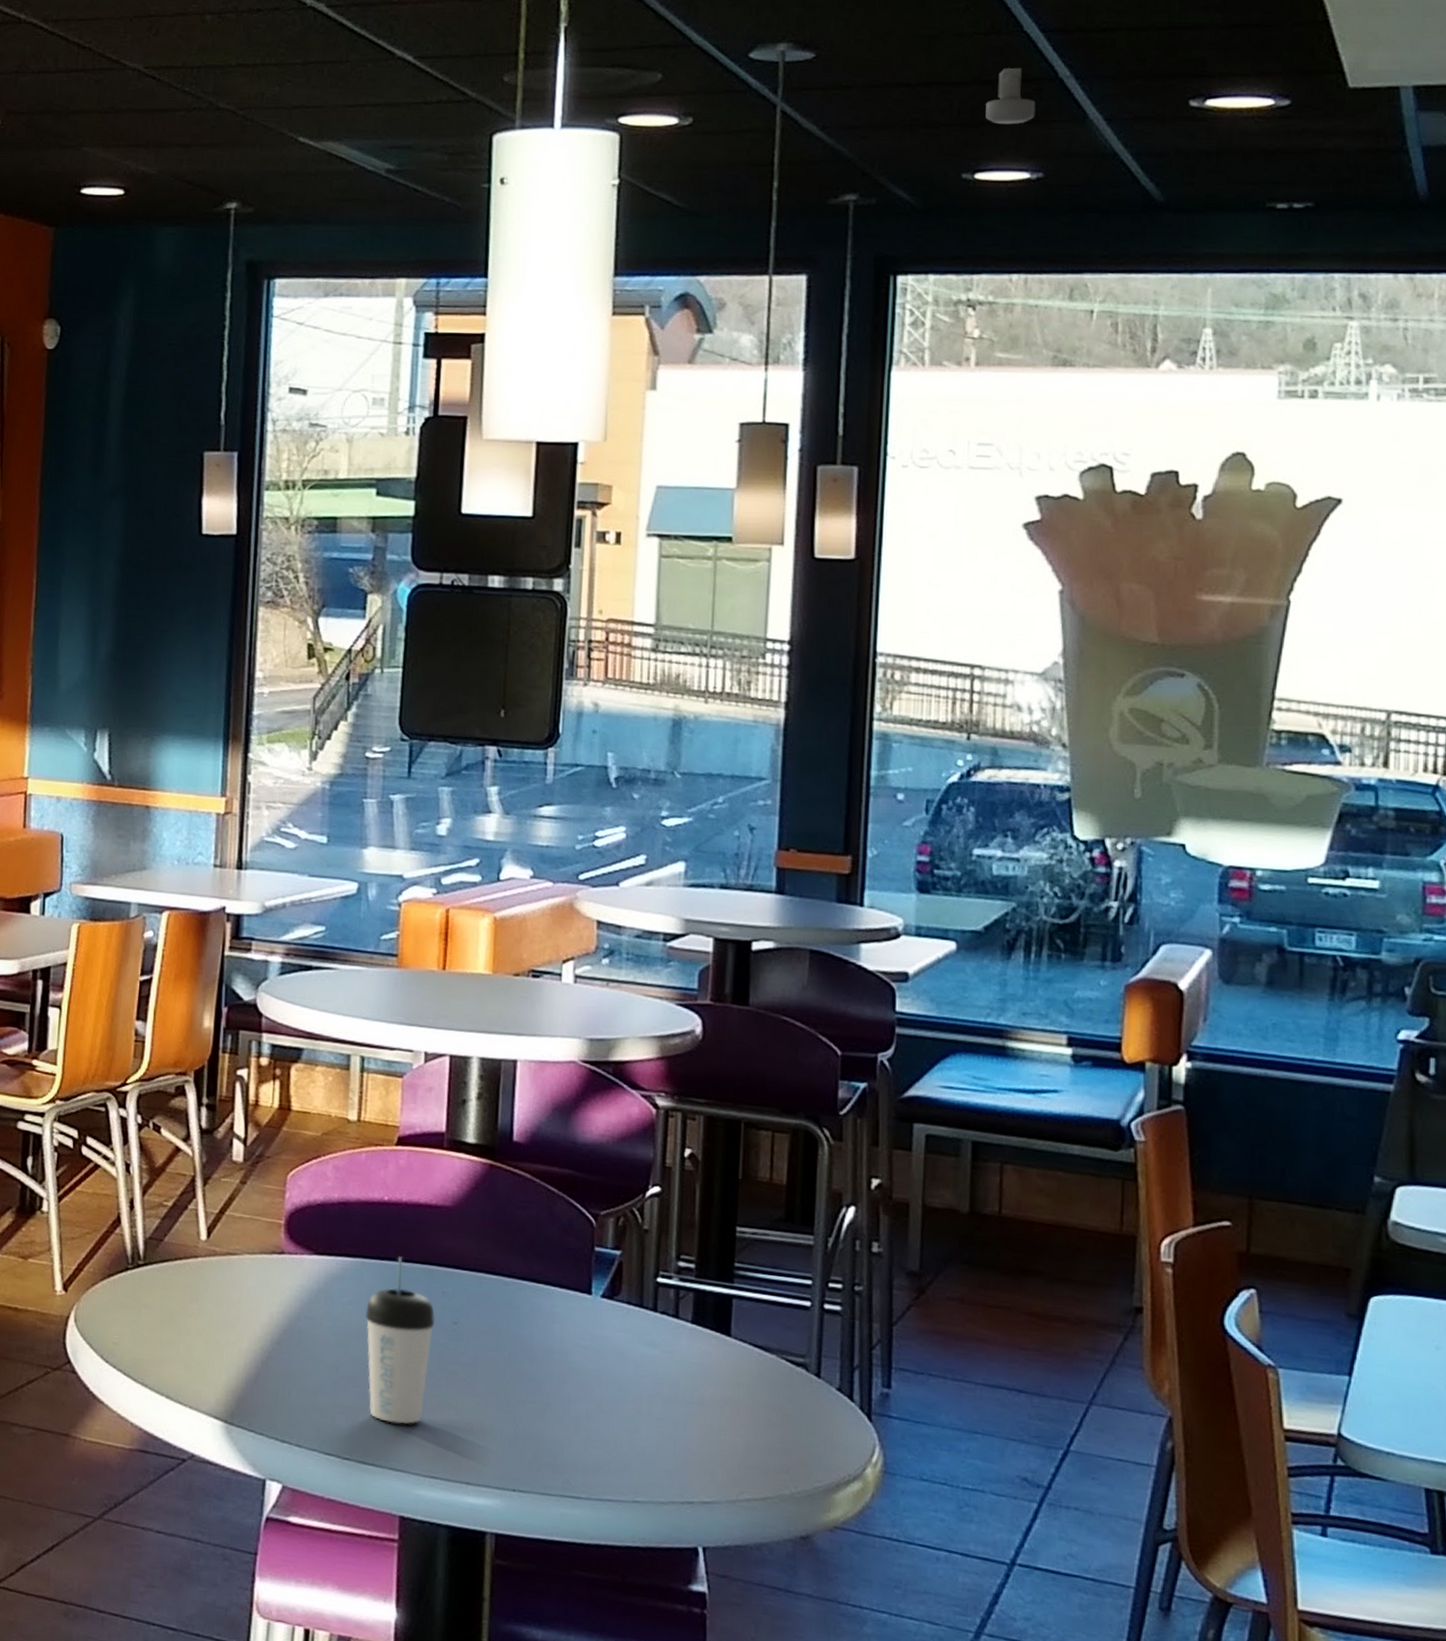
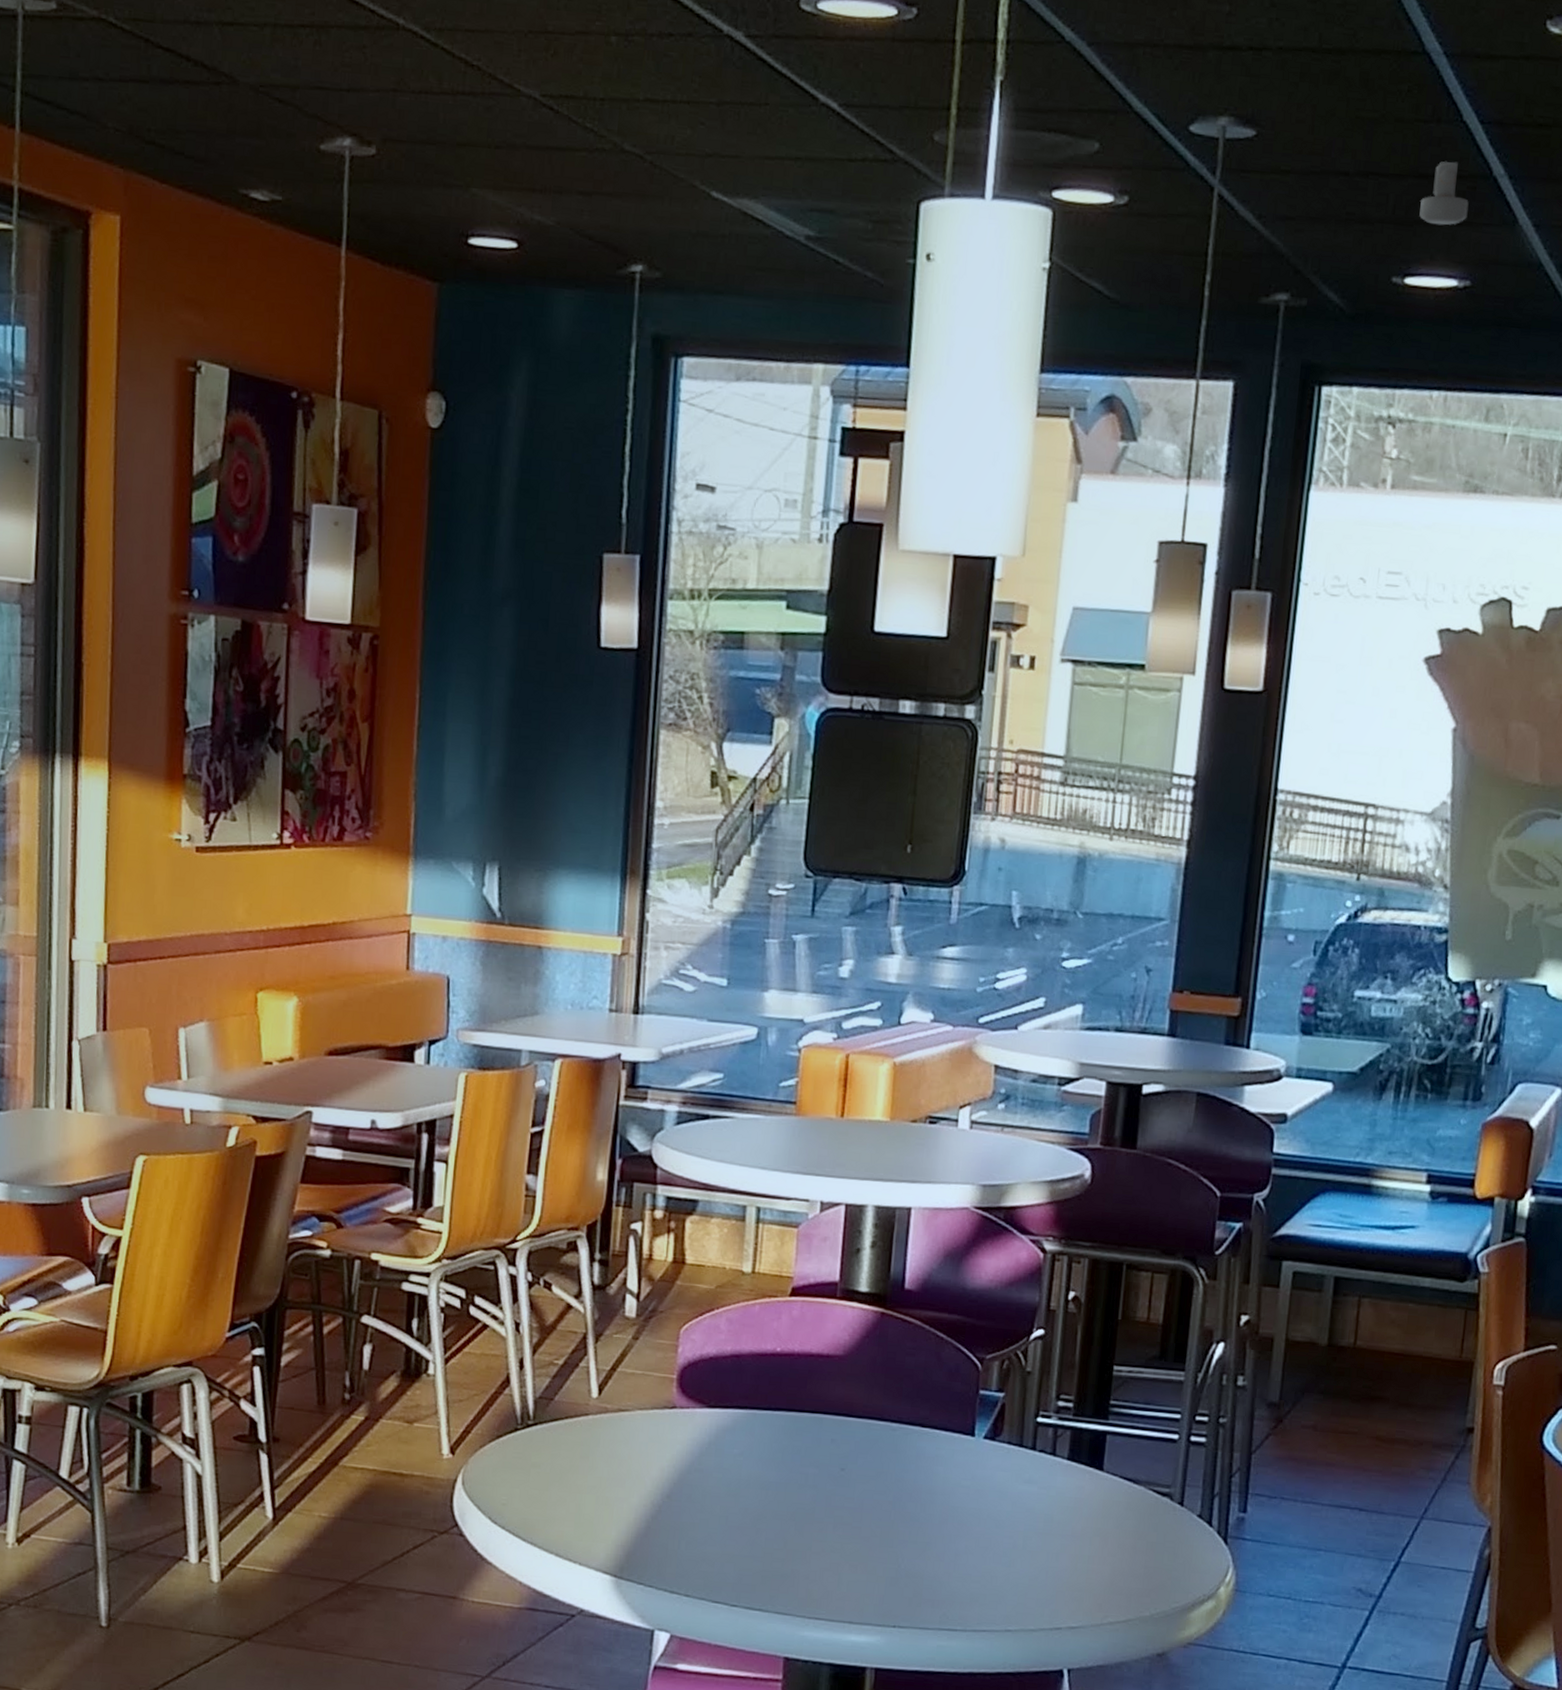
beverage cup: present [365,1256,435,1425] -> none [755,1406,823,1570]

